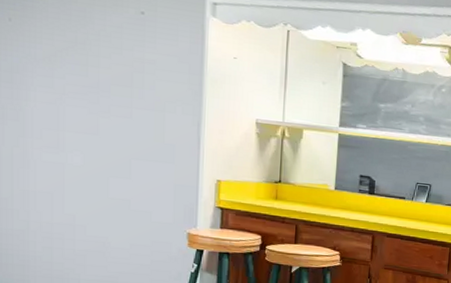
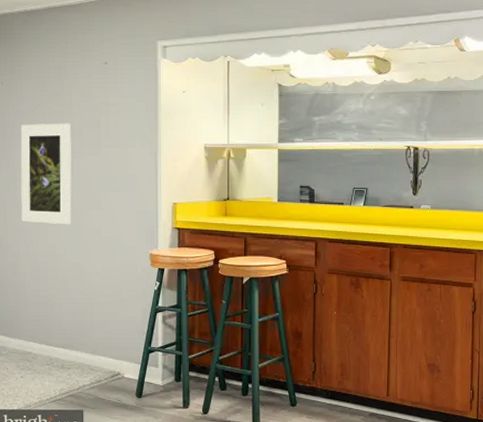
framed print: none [32,72,97,193] -> present [20,123,72,225]

